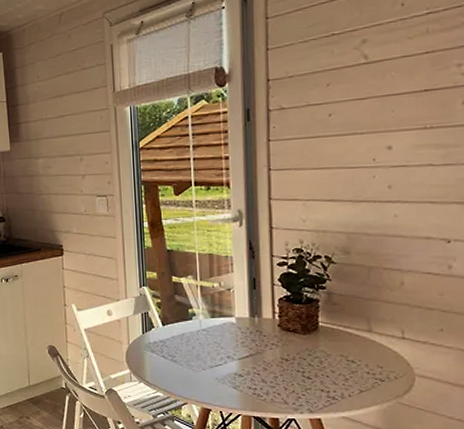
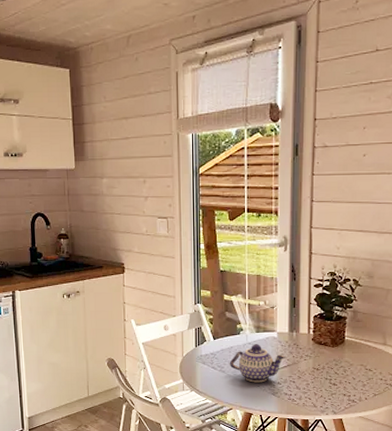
teapot: none [181,331,248,374] -> present [229,344,286,383]

